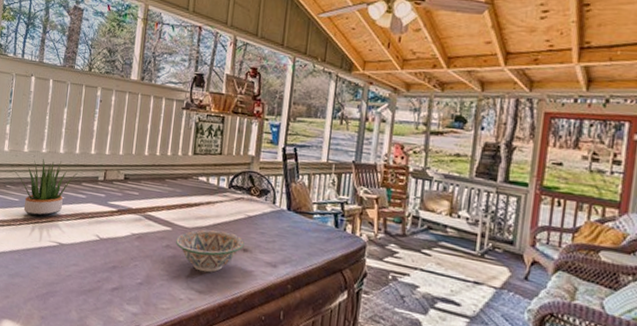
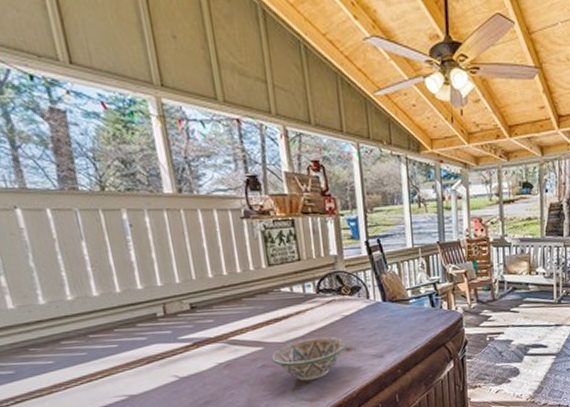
potted plant: present [11,159,78,217] -> none [27,304,127,375]

